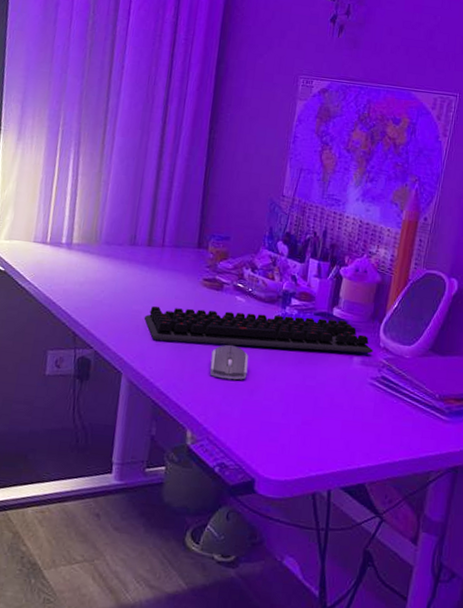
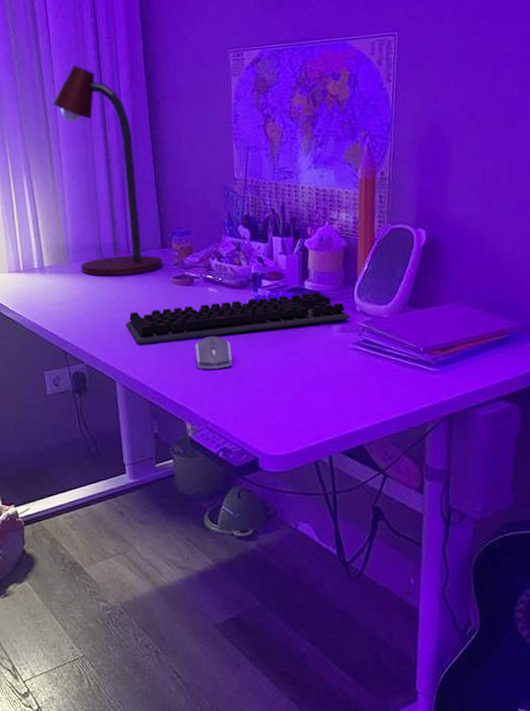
desk lamp: none [110,57,197,269] -> present [53,65,163,276]

